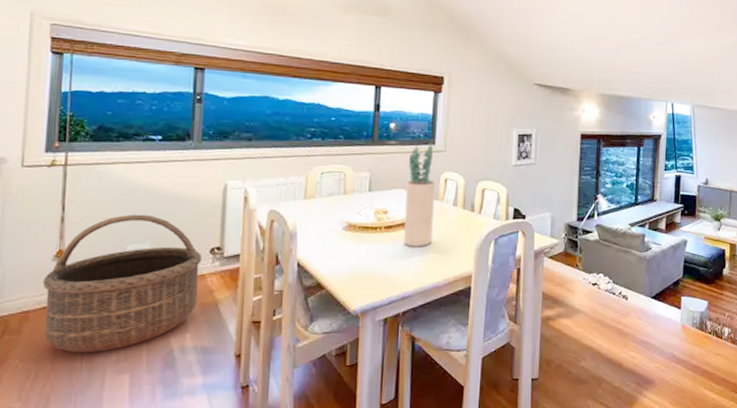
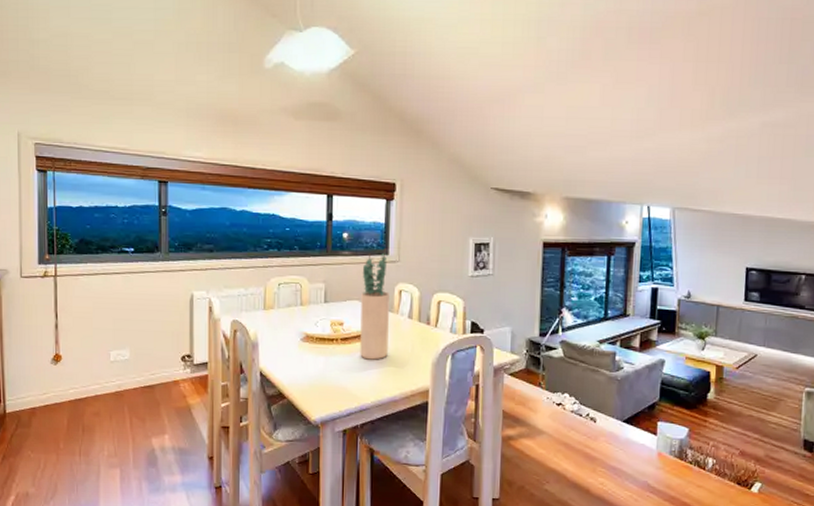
basket: present [42,214,203,352] -> none [44,322,175,448]

